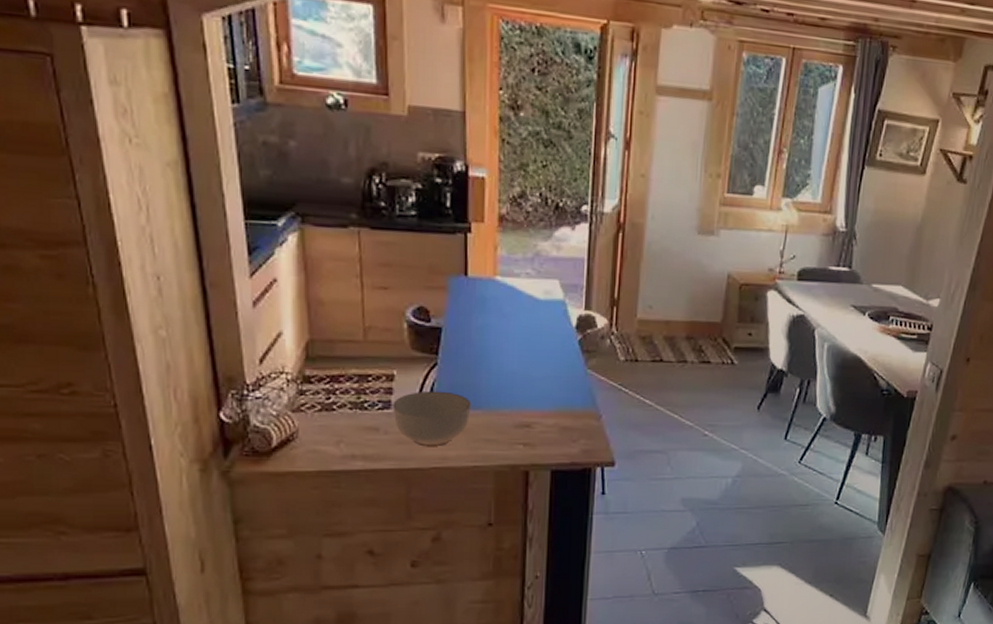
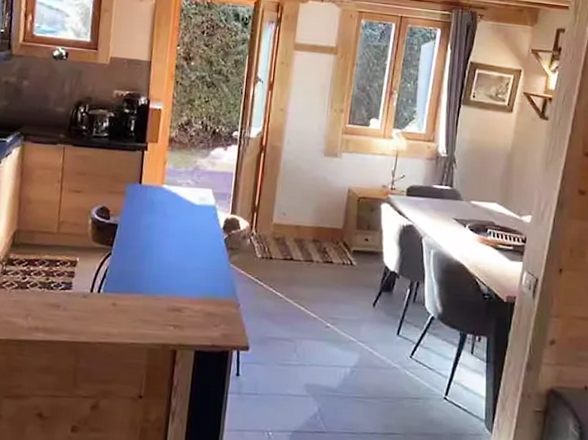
bowl: present [392,390,472,446] -> none [72,275,135,323]

